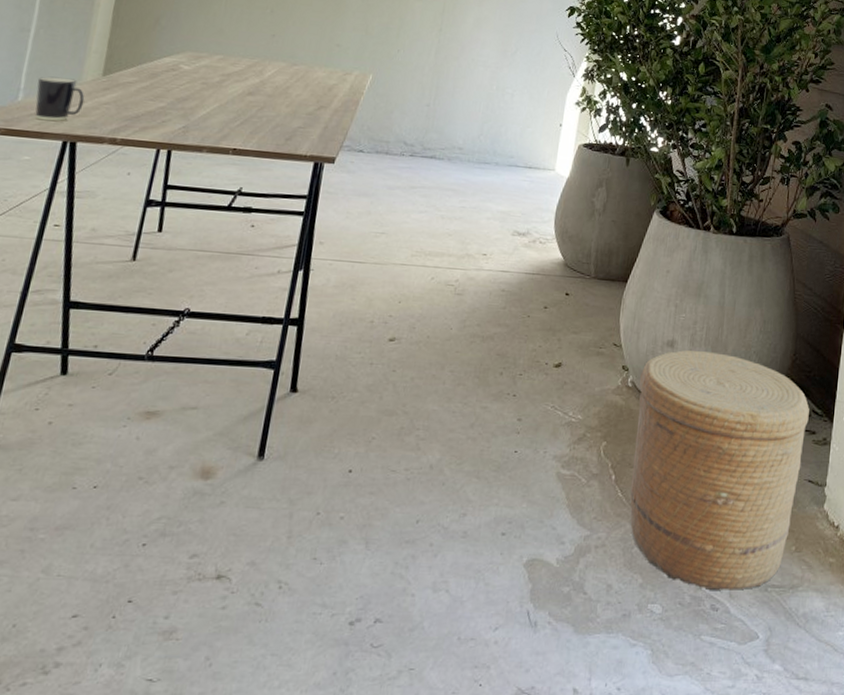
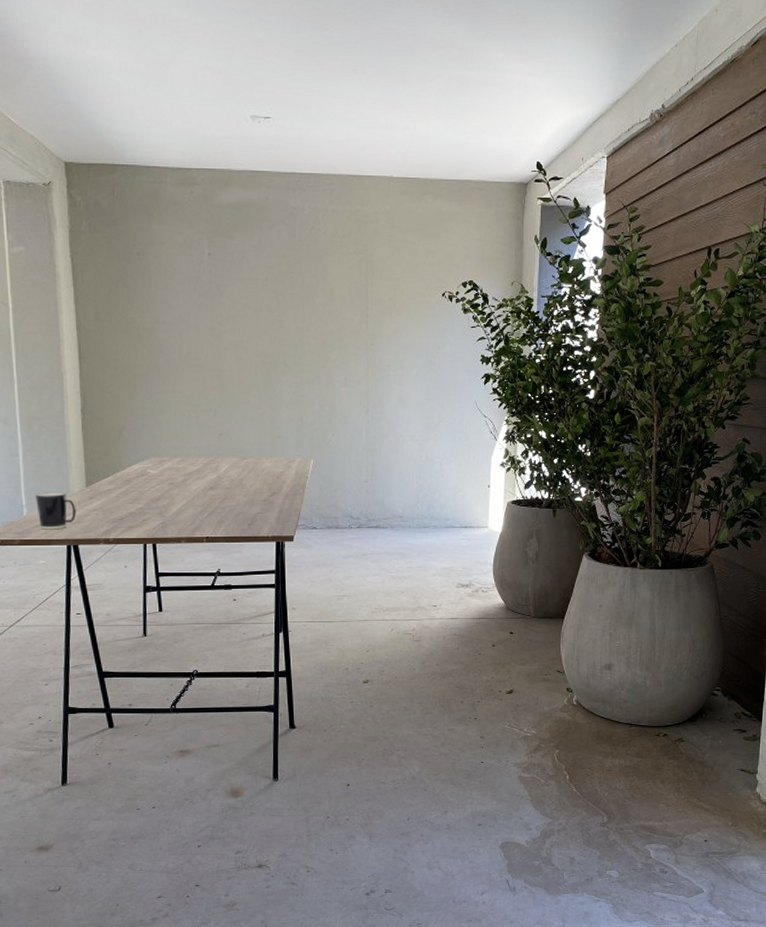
woven basket: present [629,350,810,591] -> none [583,671,739,858]

